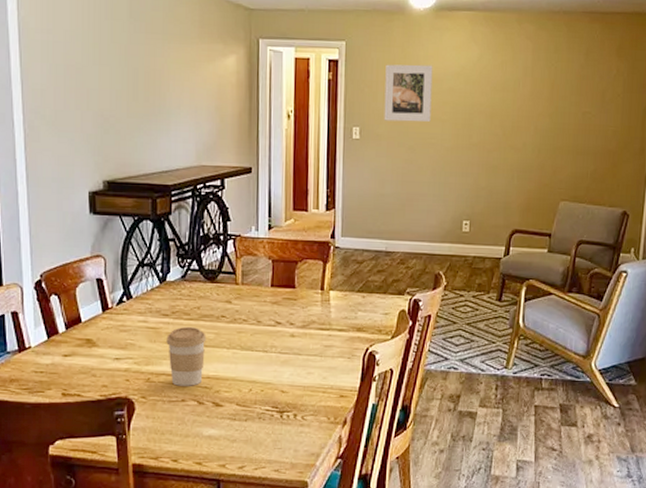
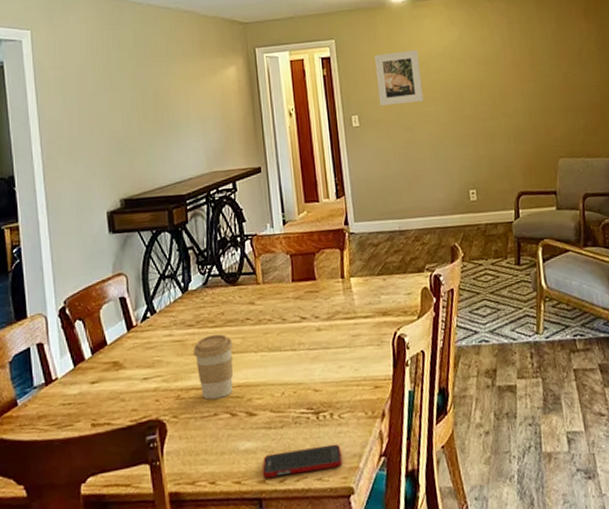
cell phone: none [223,441,301,463] -> present [262,444,343,478]

